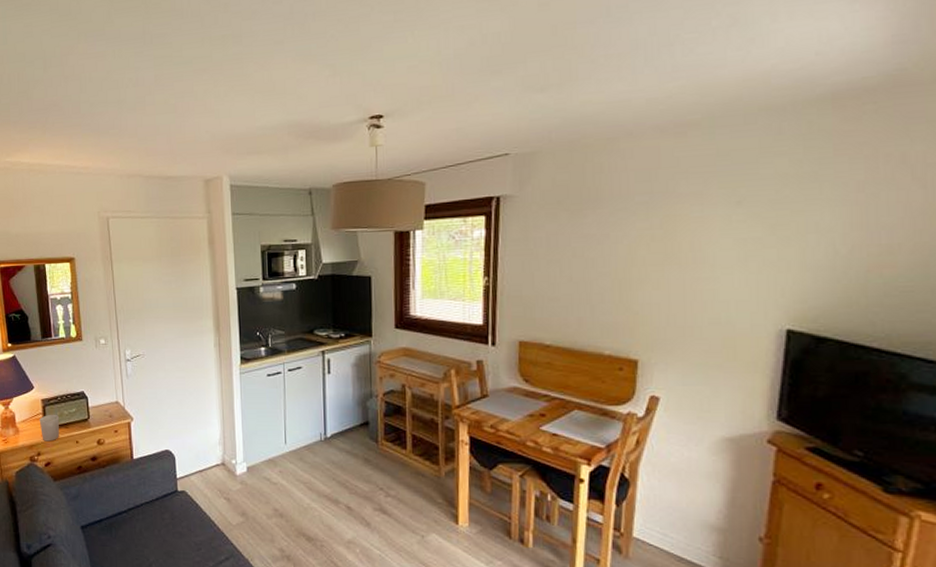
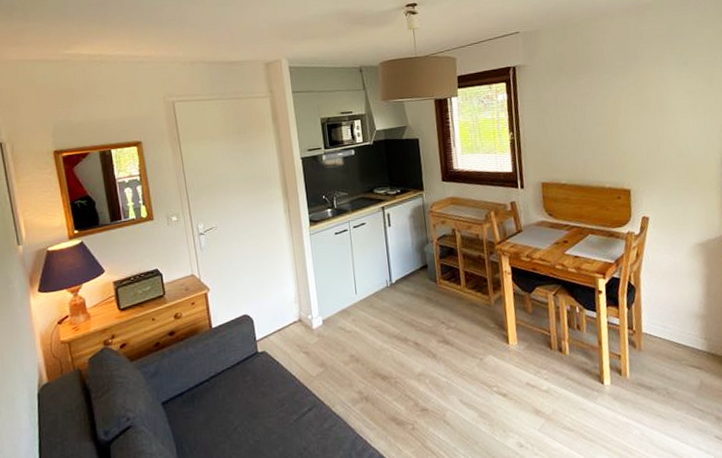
candle holder: present [39,414,60,442] -> none [111,294,134,323]

